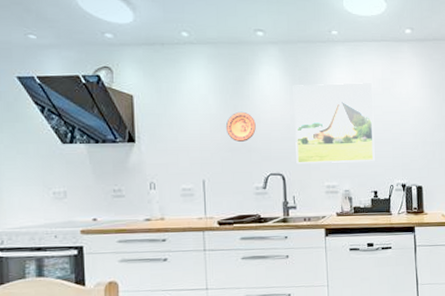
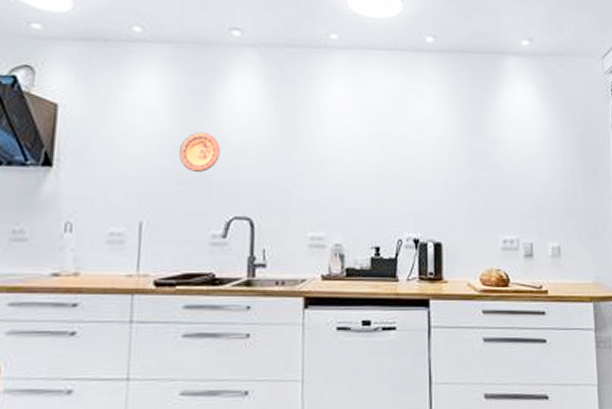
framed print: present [293,83,375,165] -> none [271,100,380,207]

